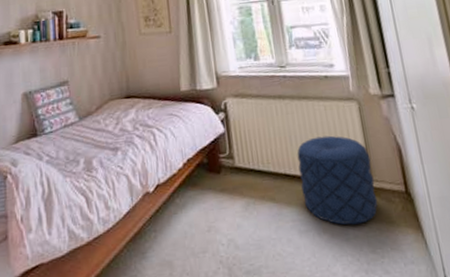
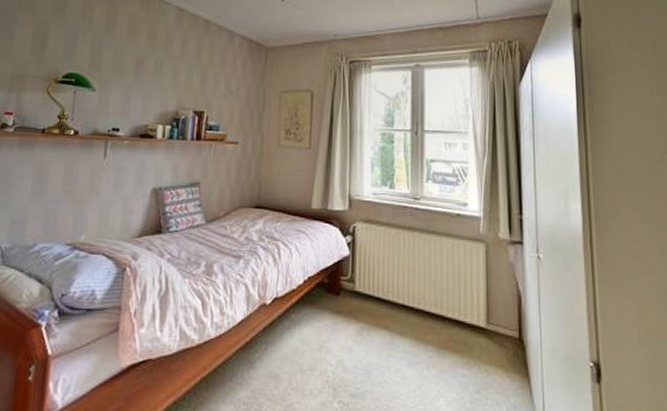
pouf: present [297,135,378,225] -> none [417,273,490,364]

